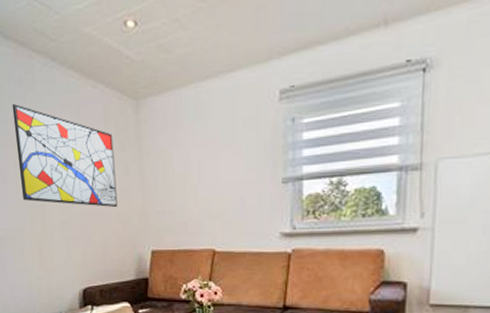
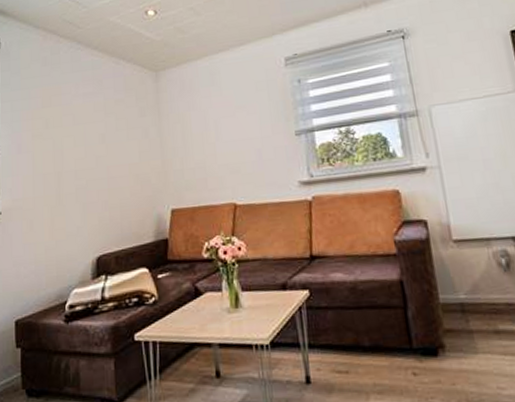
wall art: present [12,103,118,208] -> none [36,80,137,170]

